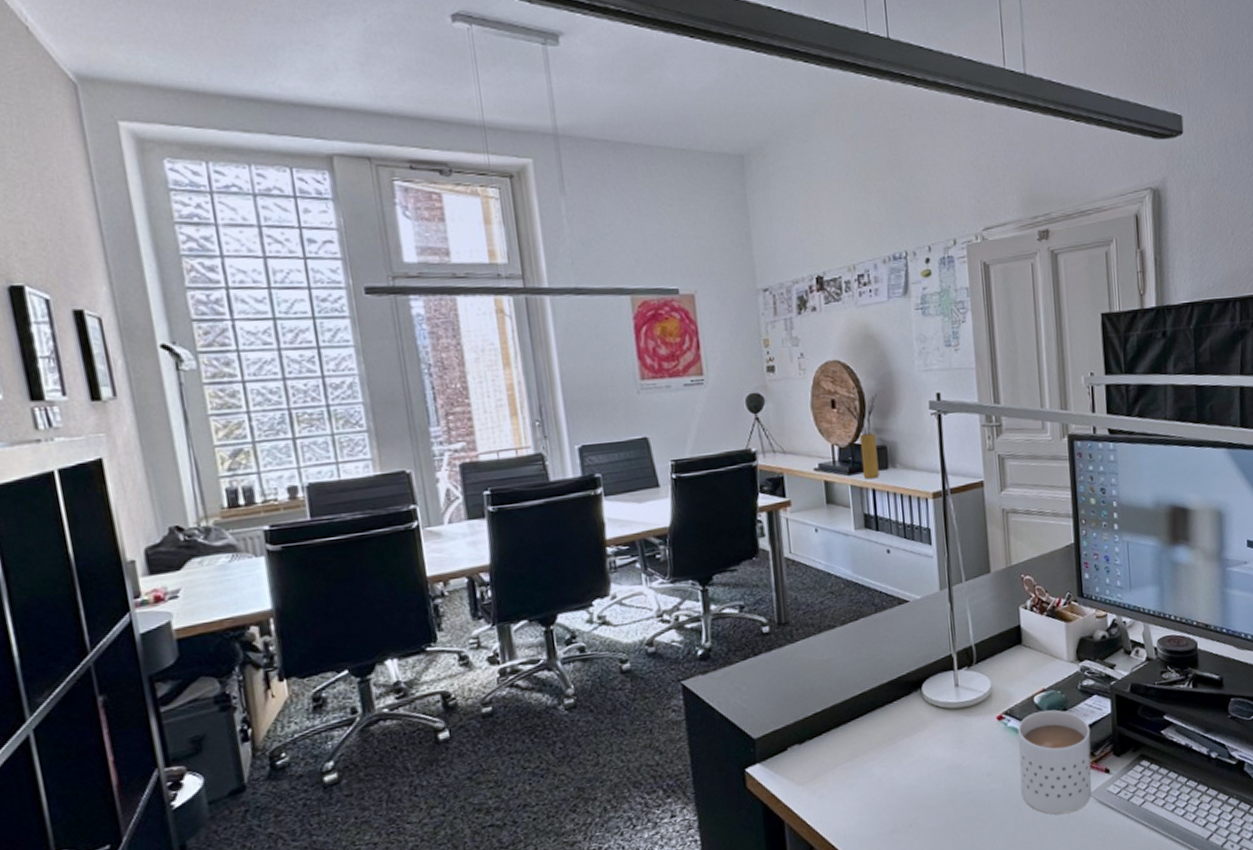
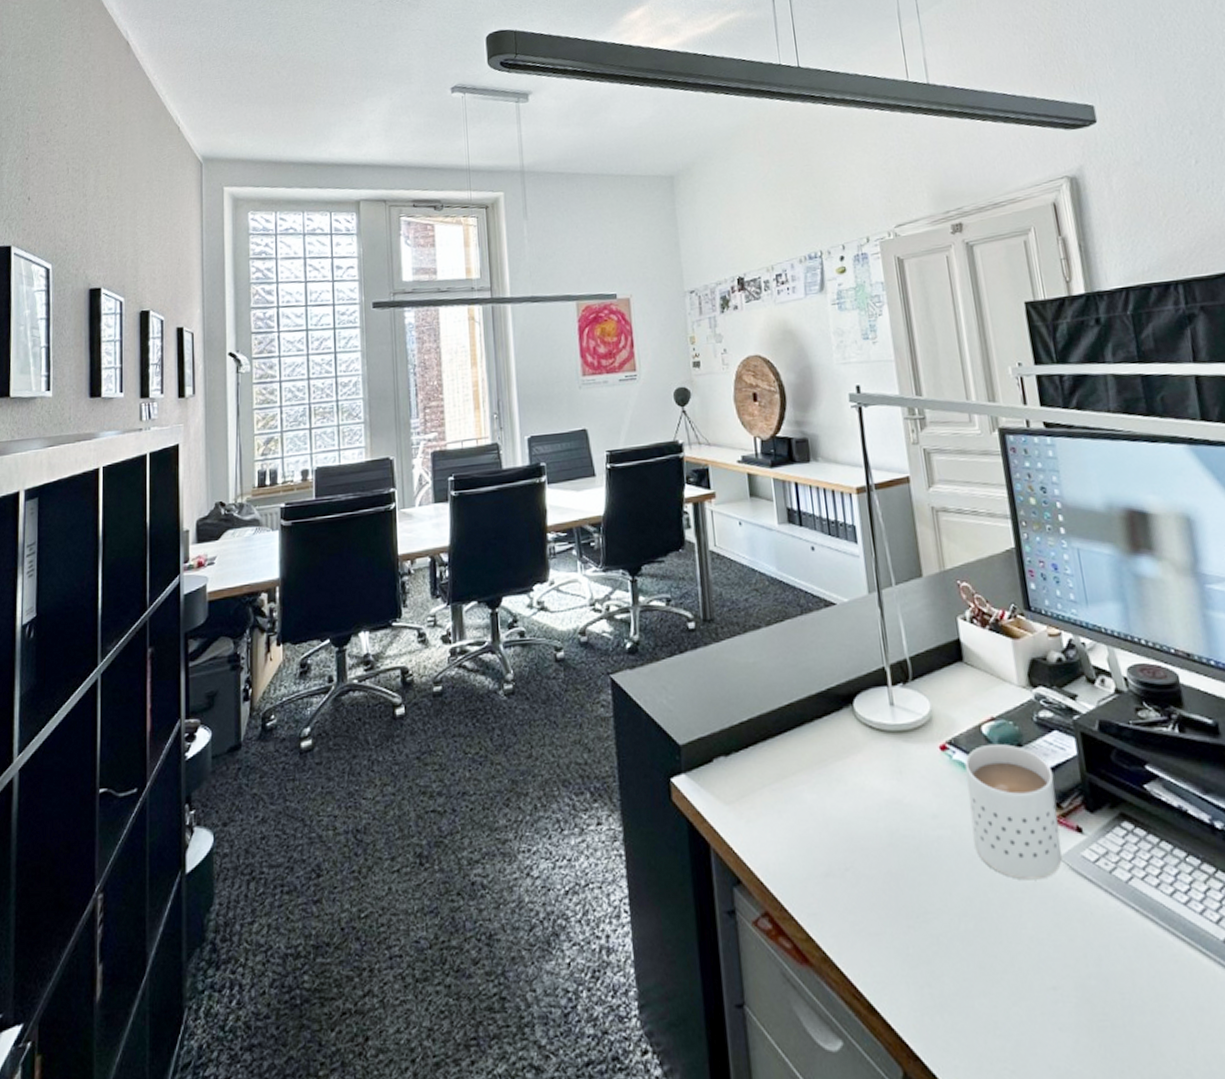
vase: present [842,393,879,480] -> none [763,386,802,473]

